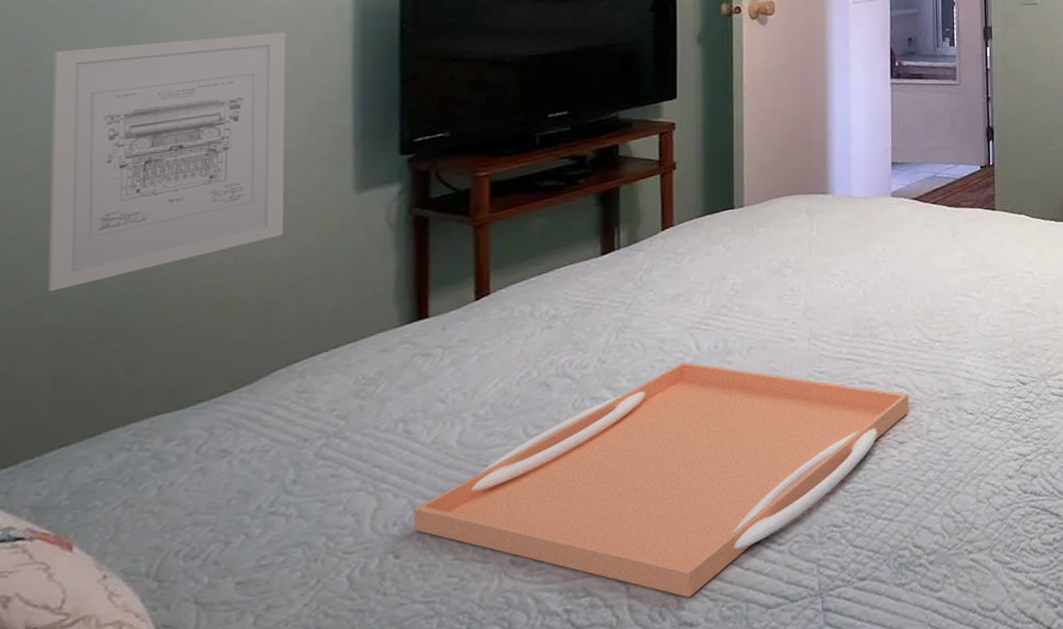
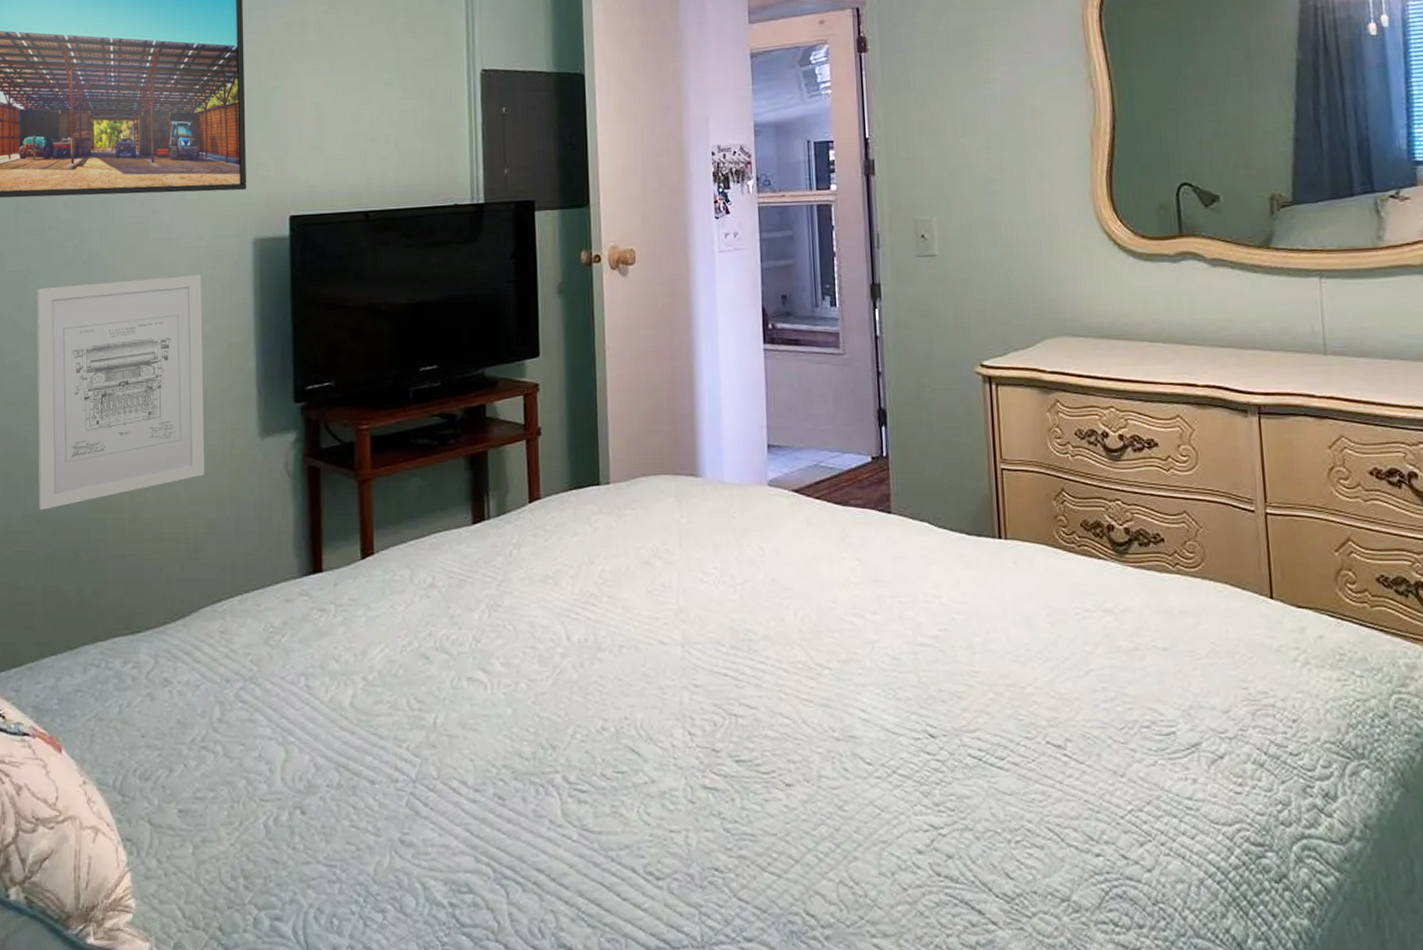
serving tray: present [413,362,909,598] -> none [315,652,796,919]

